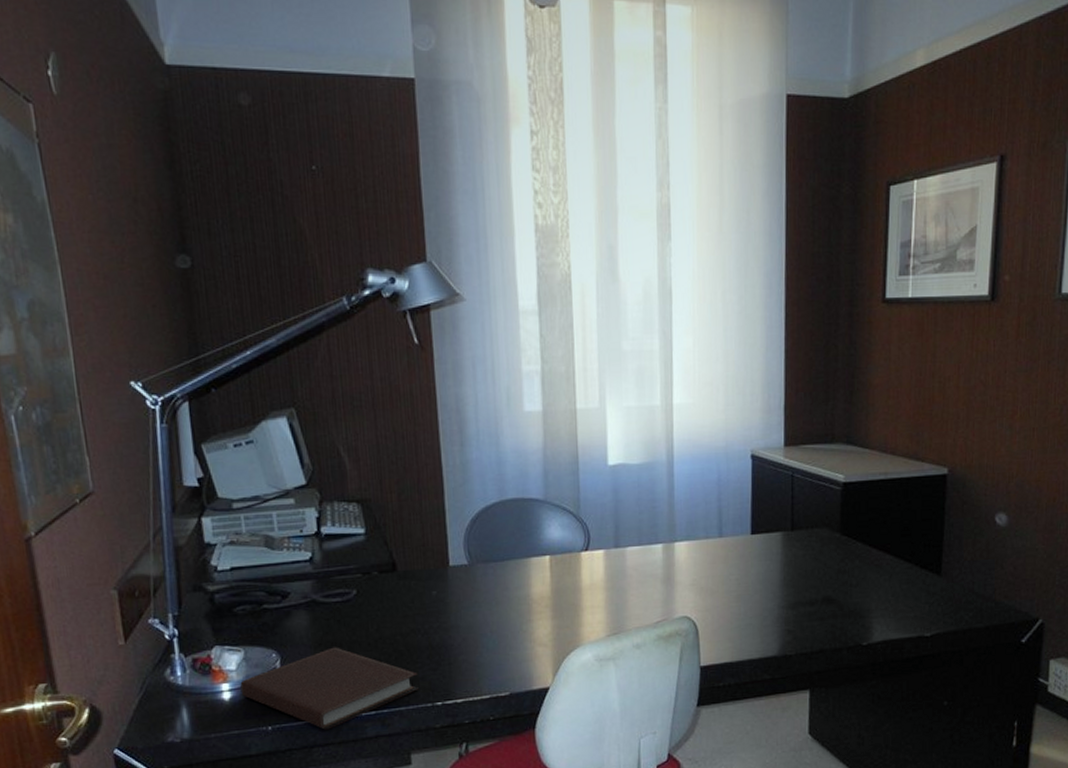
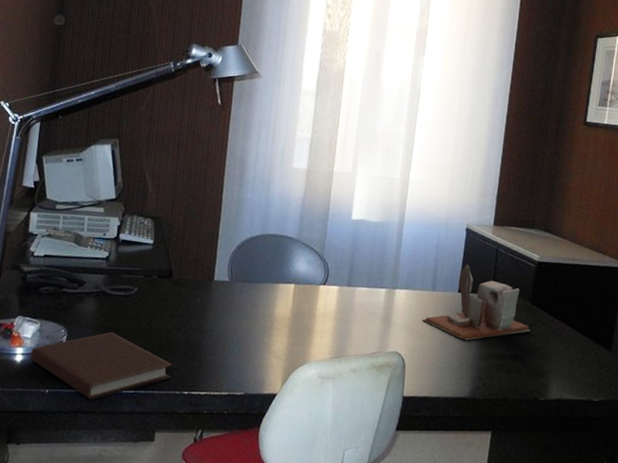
desk organizer: none [711,500,843,590] -> present [422,265,530,341]

